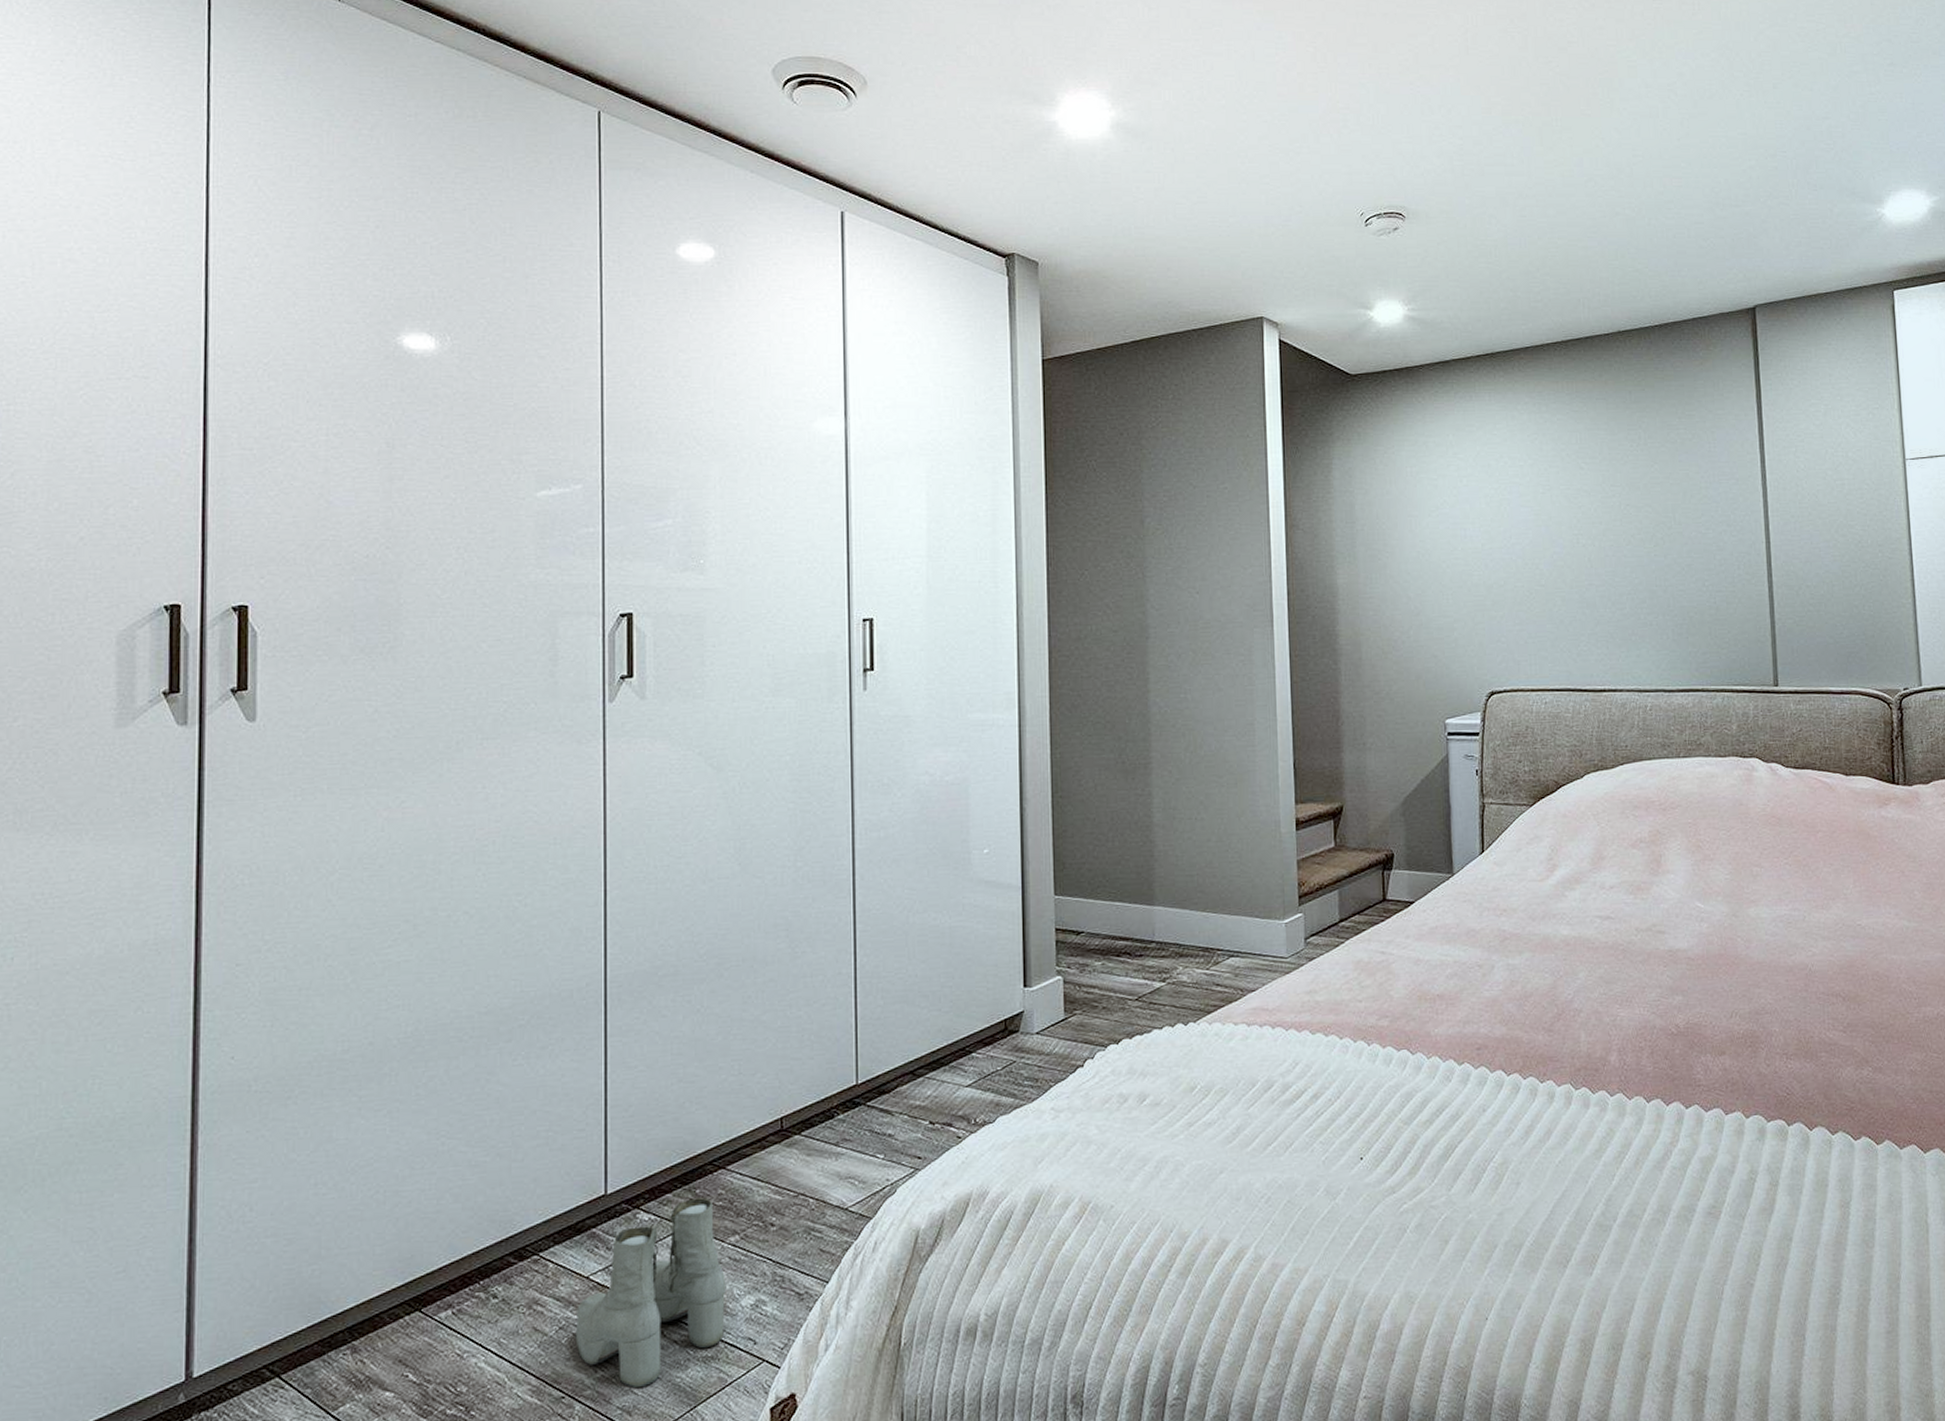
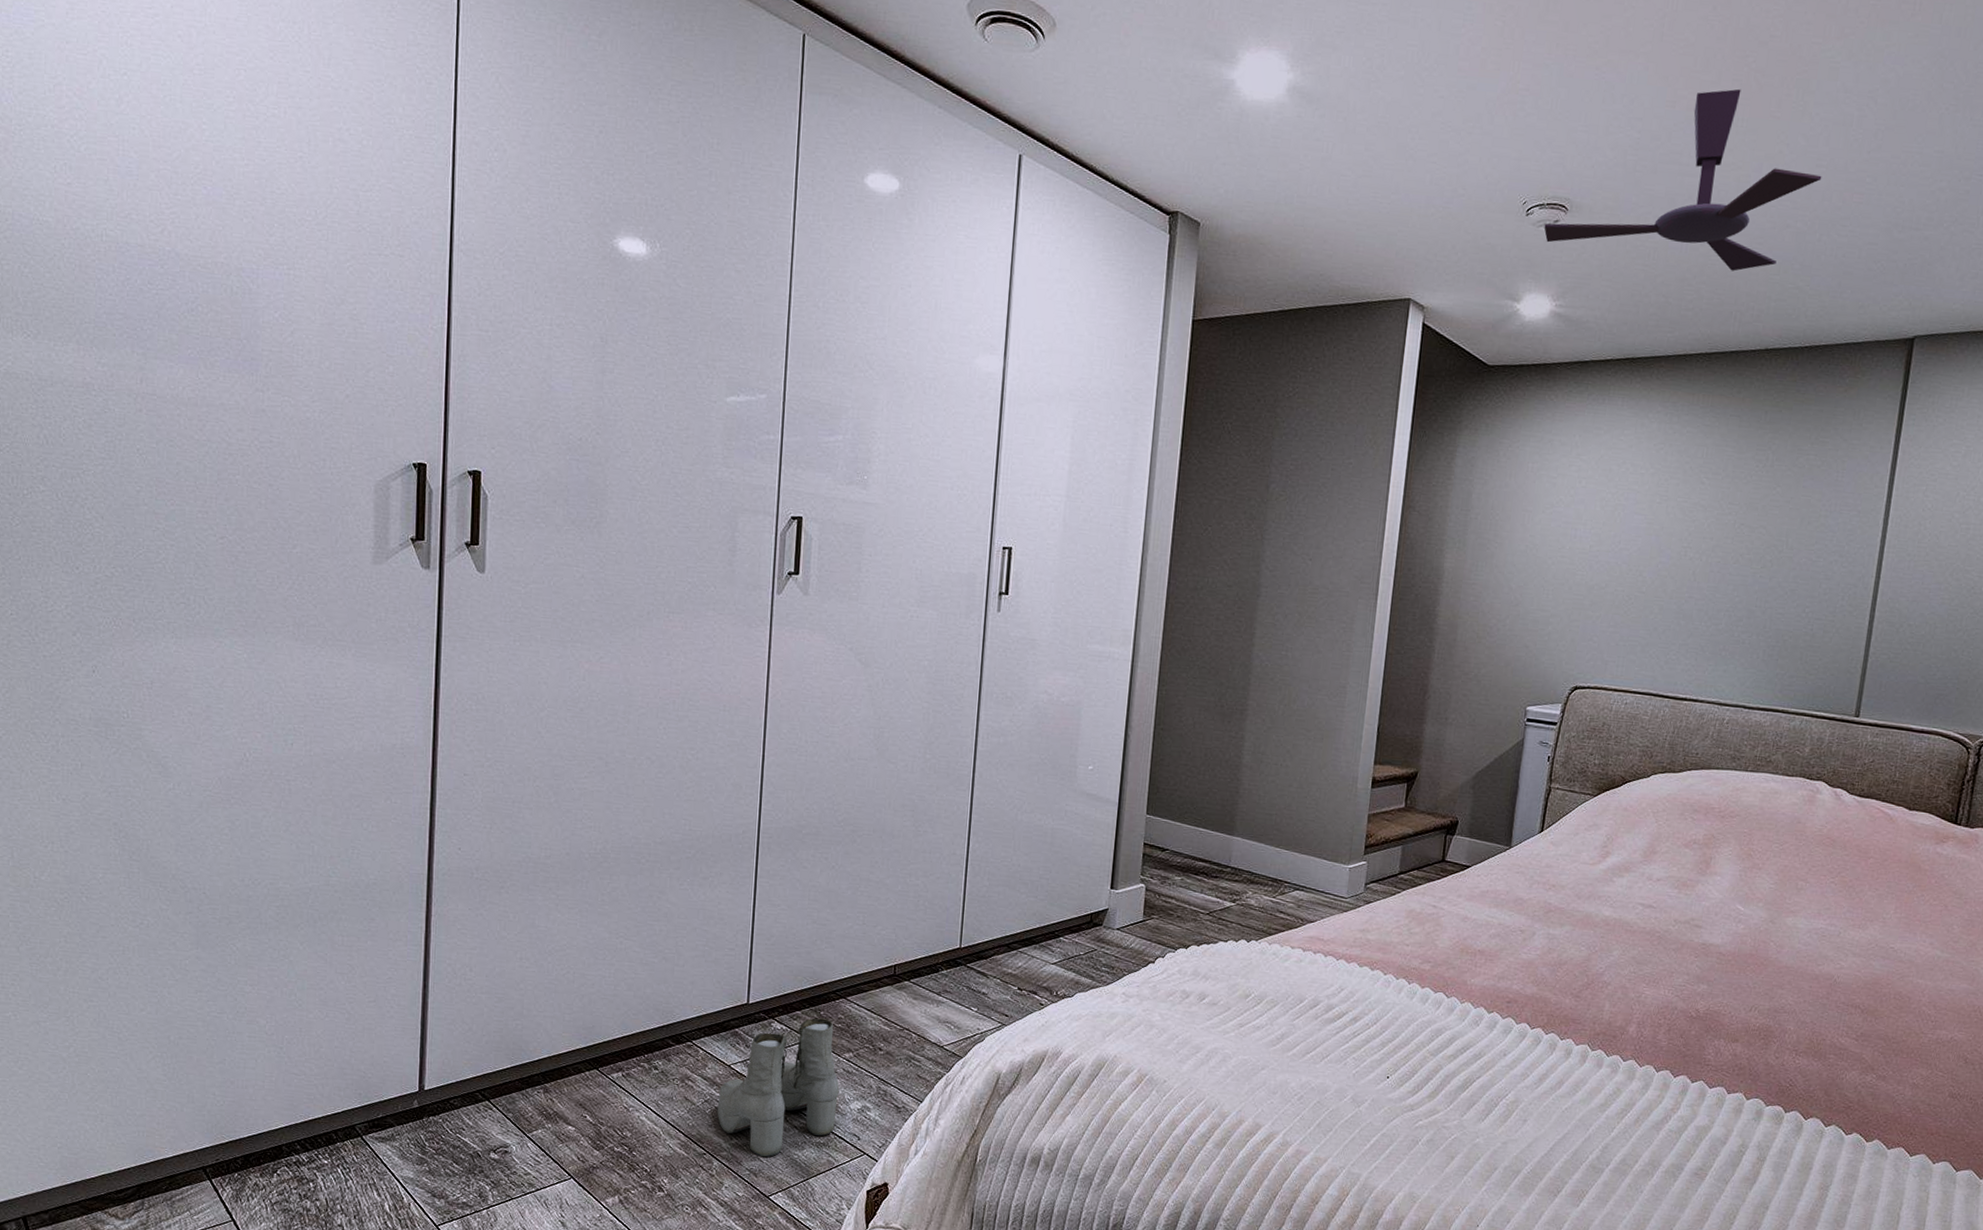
ceiling fan: none [1384,92,1640,261] -> present [1544,88,1822,272]

